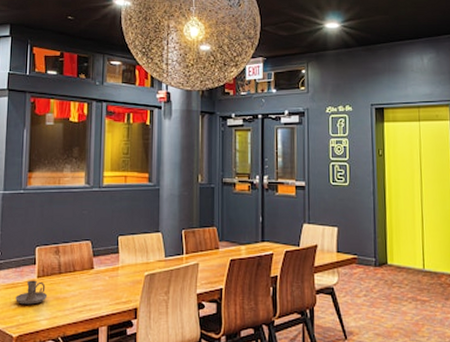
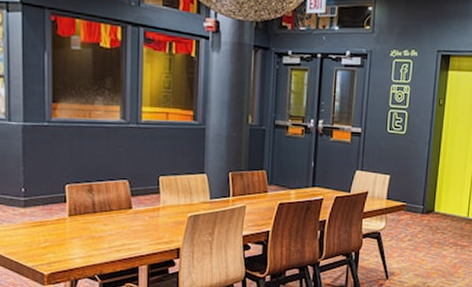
candle holder: present [15,280,48,305] -> none [45,218,81,243]

